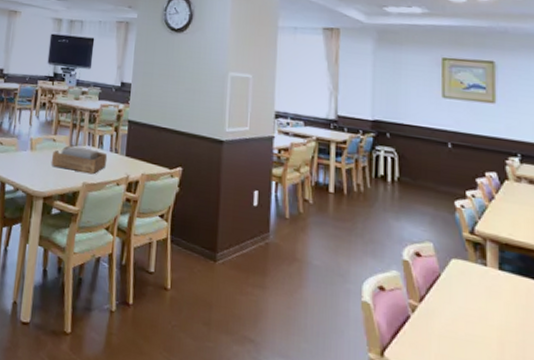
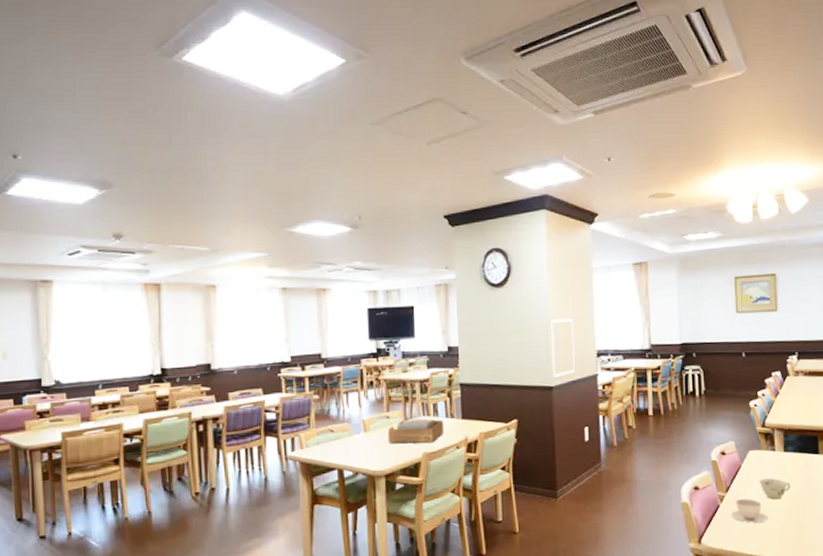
teacup: none [425,314,475,351] -> present [731,499,768,523]
teacup: none [463,296,507,328] -> present [759,478,791,500]

